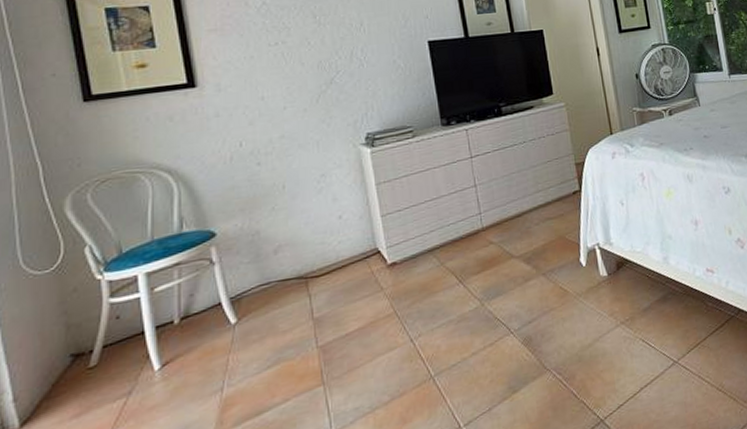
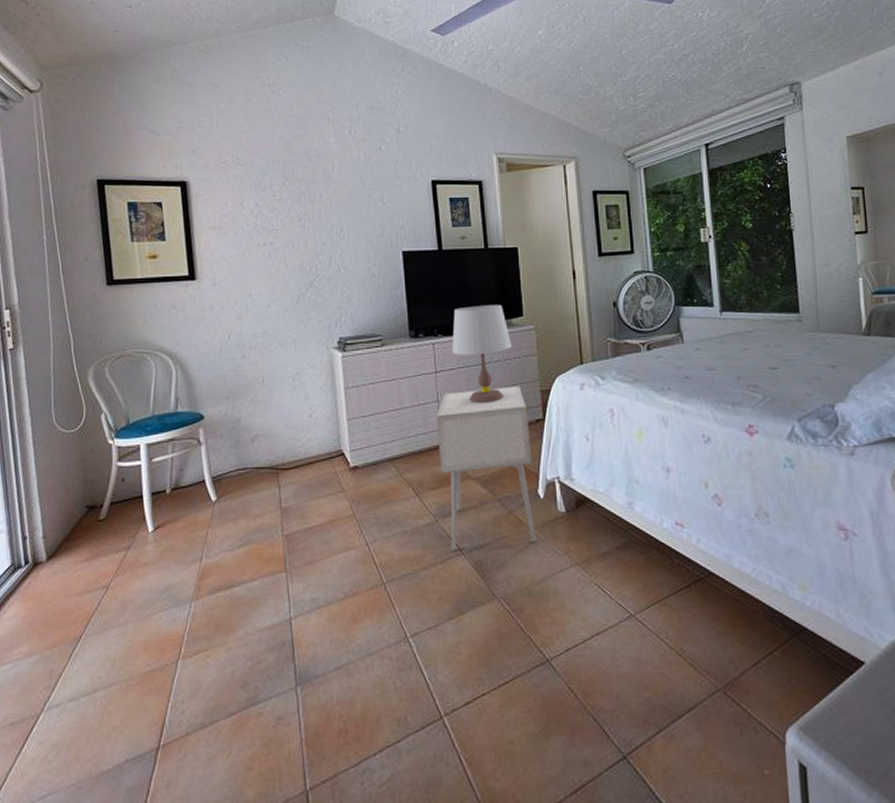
nightstand: none [474,161,582,332] -> present [436,386,536,551]
table lamp: none [485,85,545,184] -> present [452,304,512,404]

